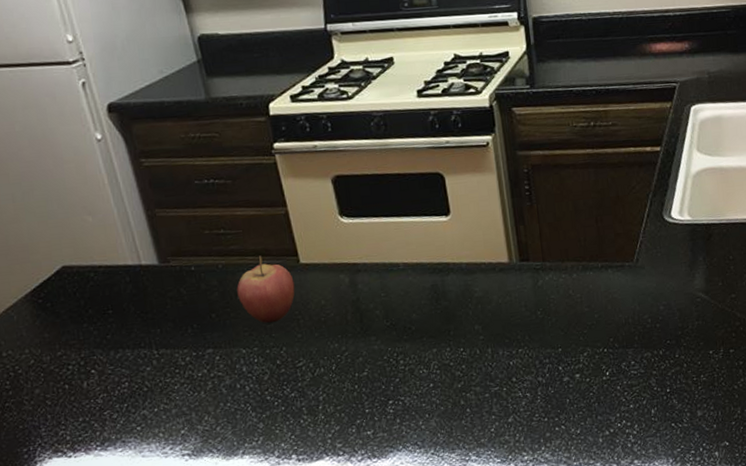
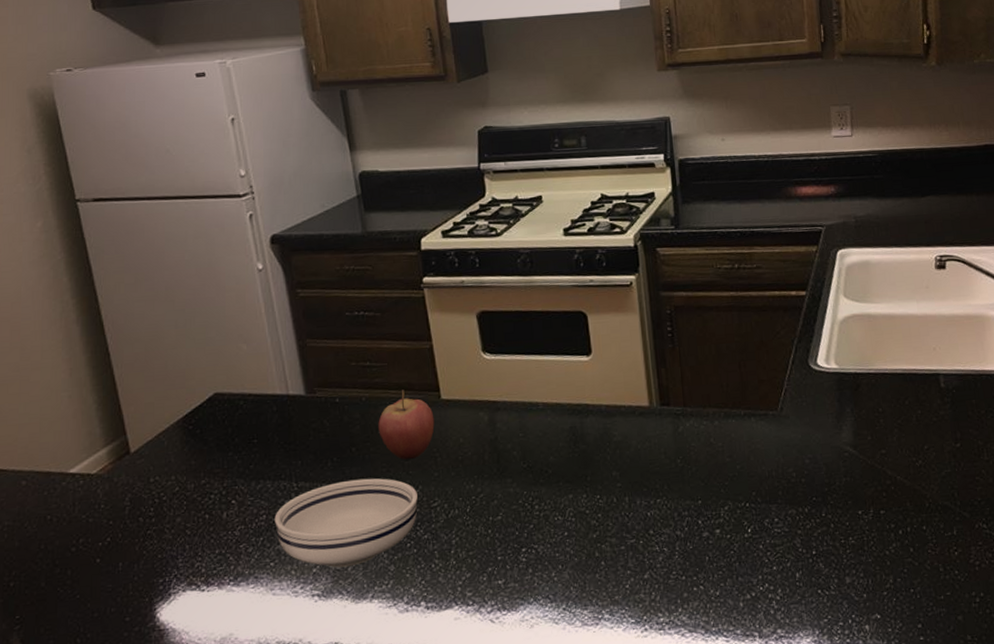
bowl: none [137,342,283,428] -> present [274,478,418,568]

